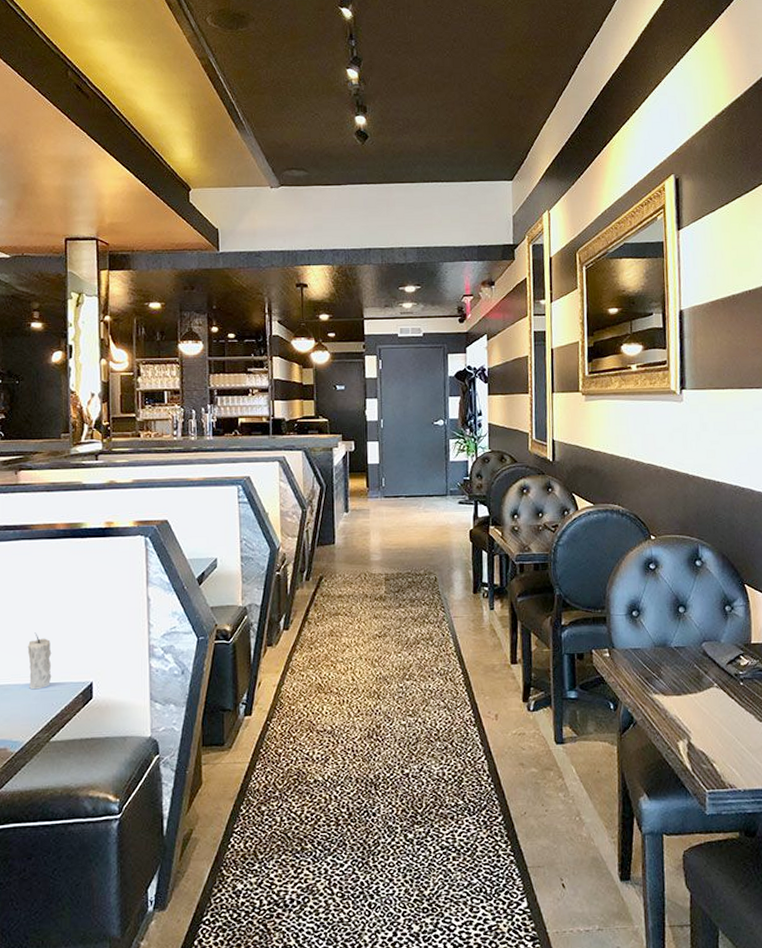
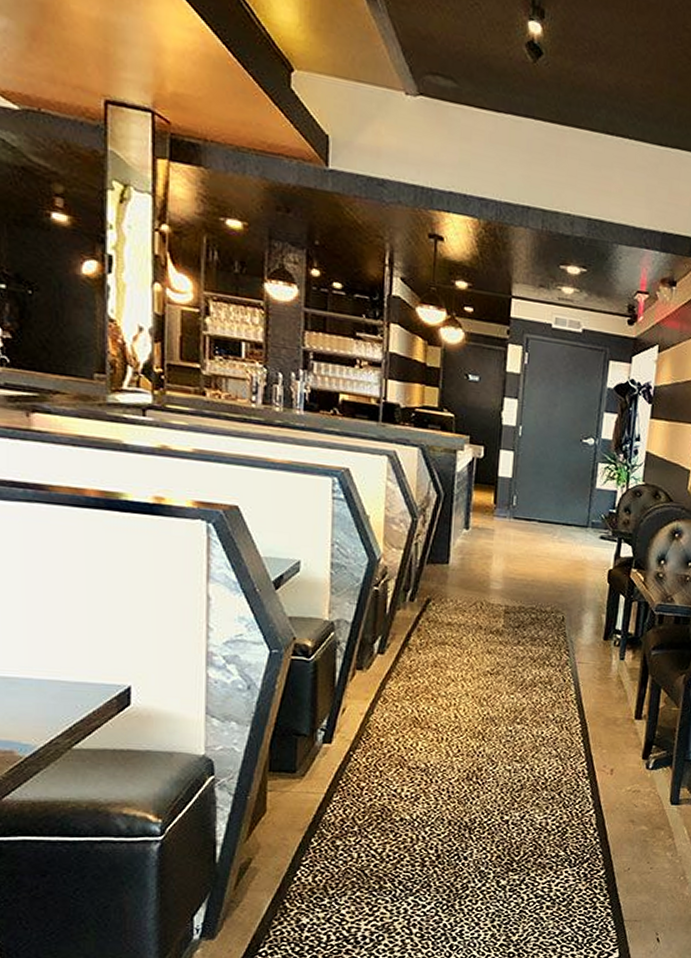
candle: present [27,632,52,690] -> none [42,619,77,688]

